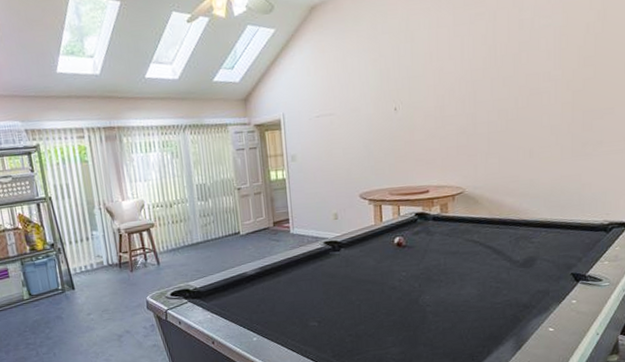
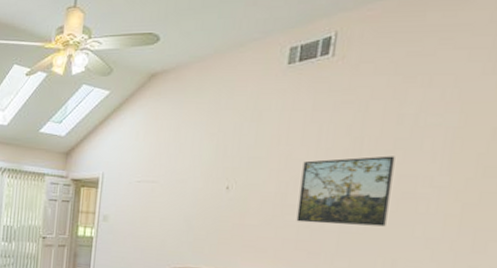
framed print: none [453,58,522,130] -> present [296,155,395,227]

